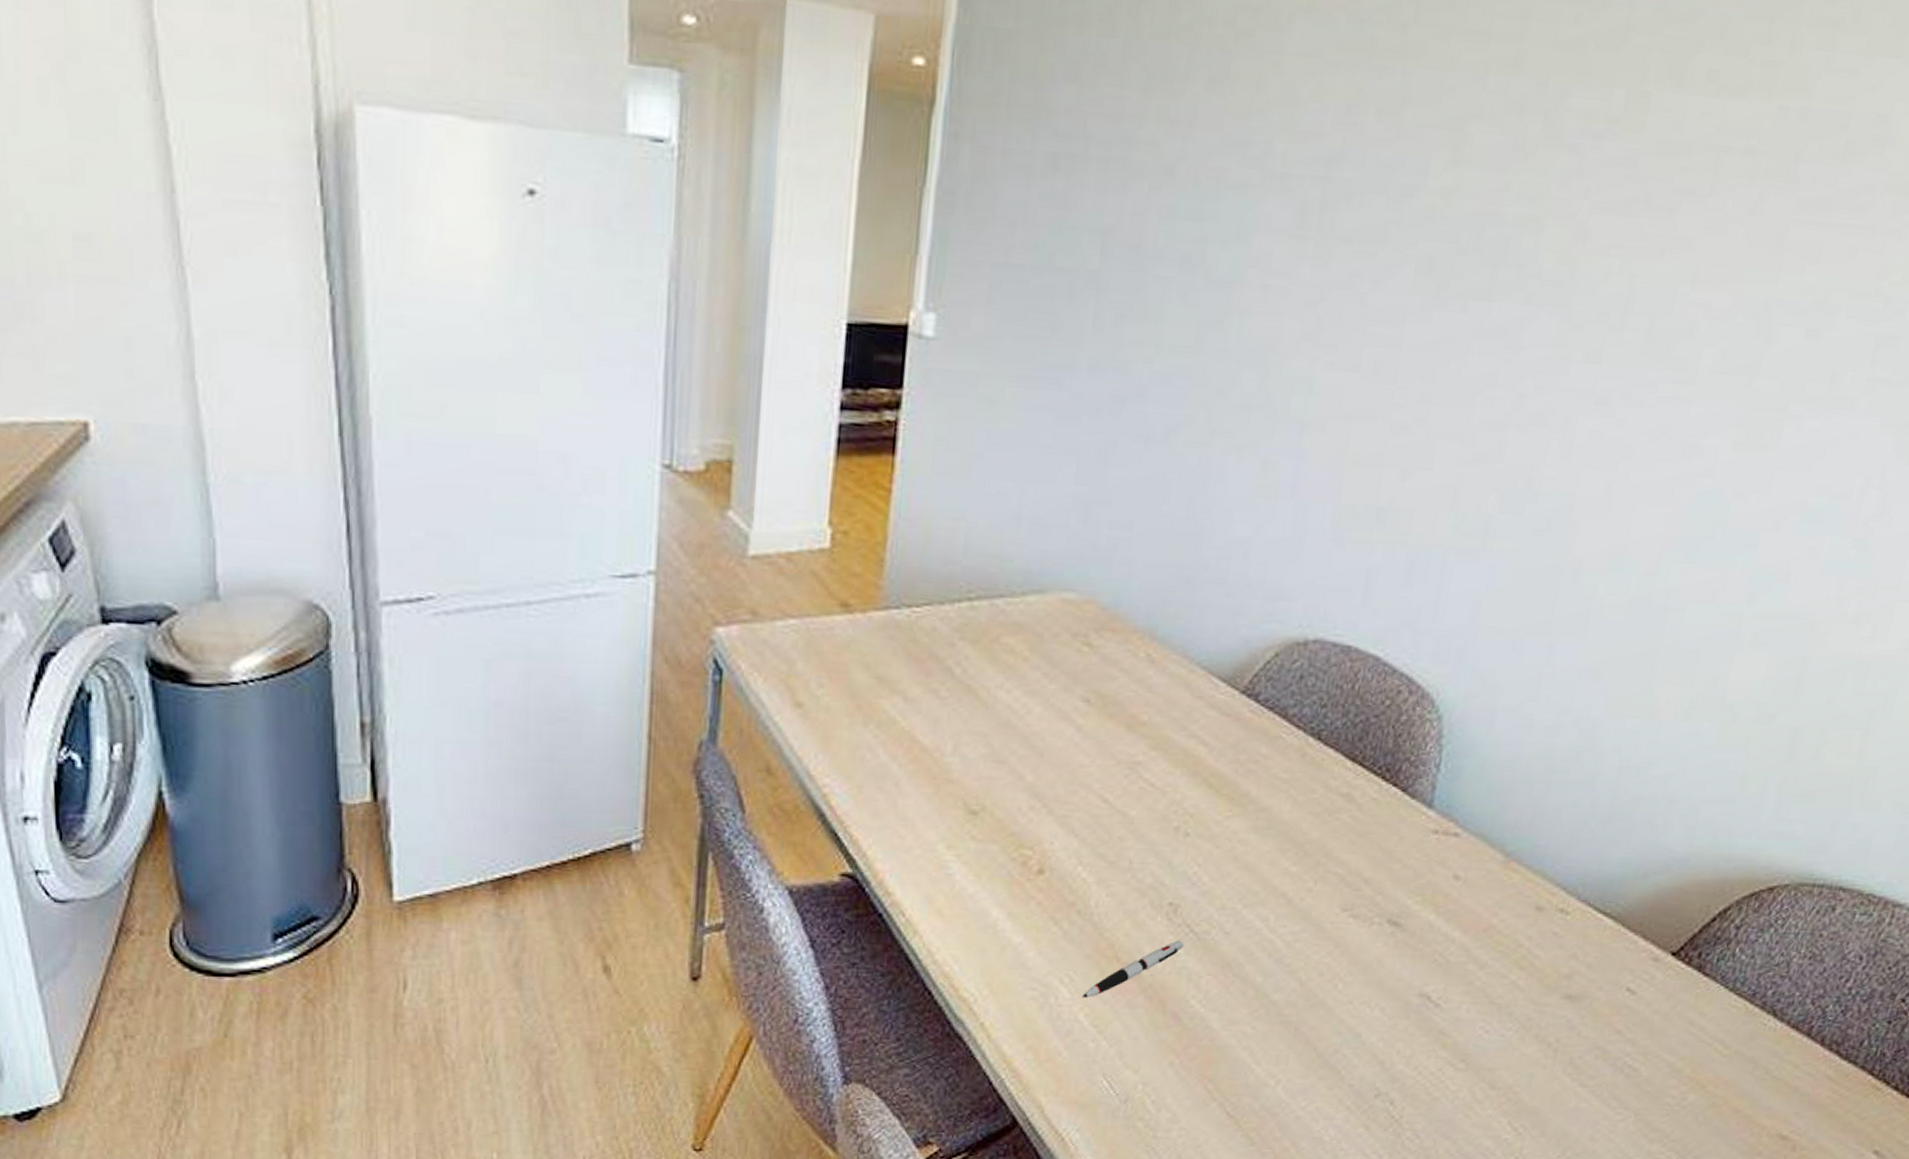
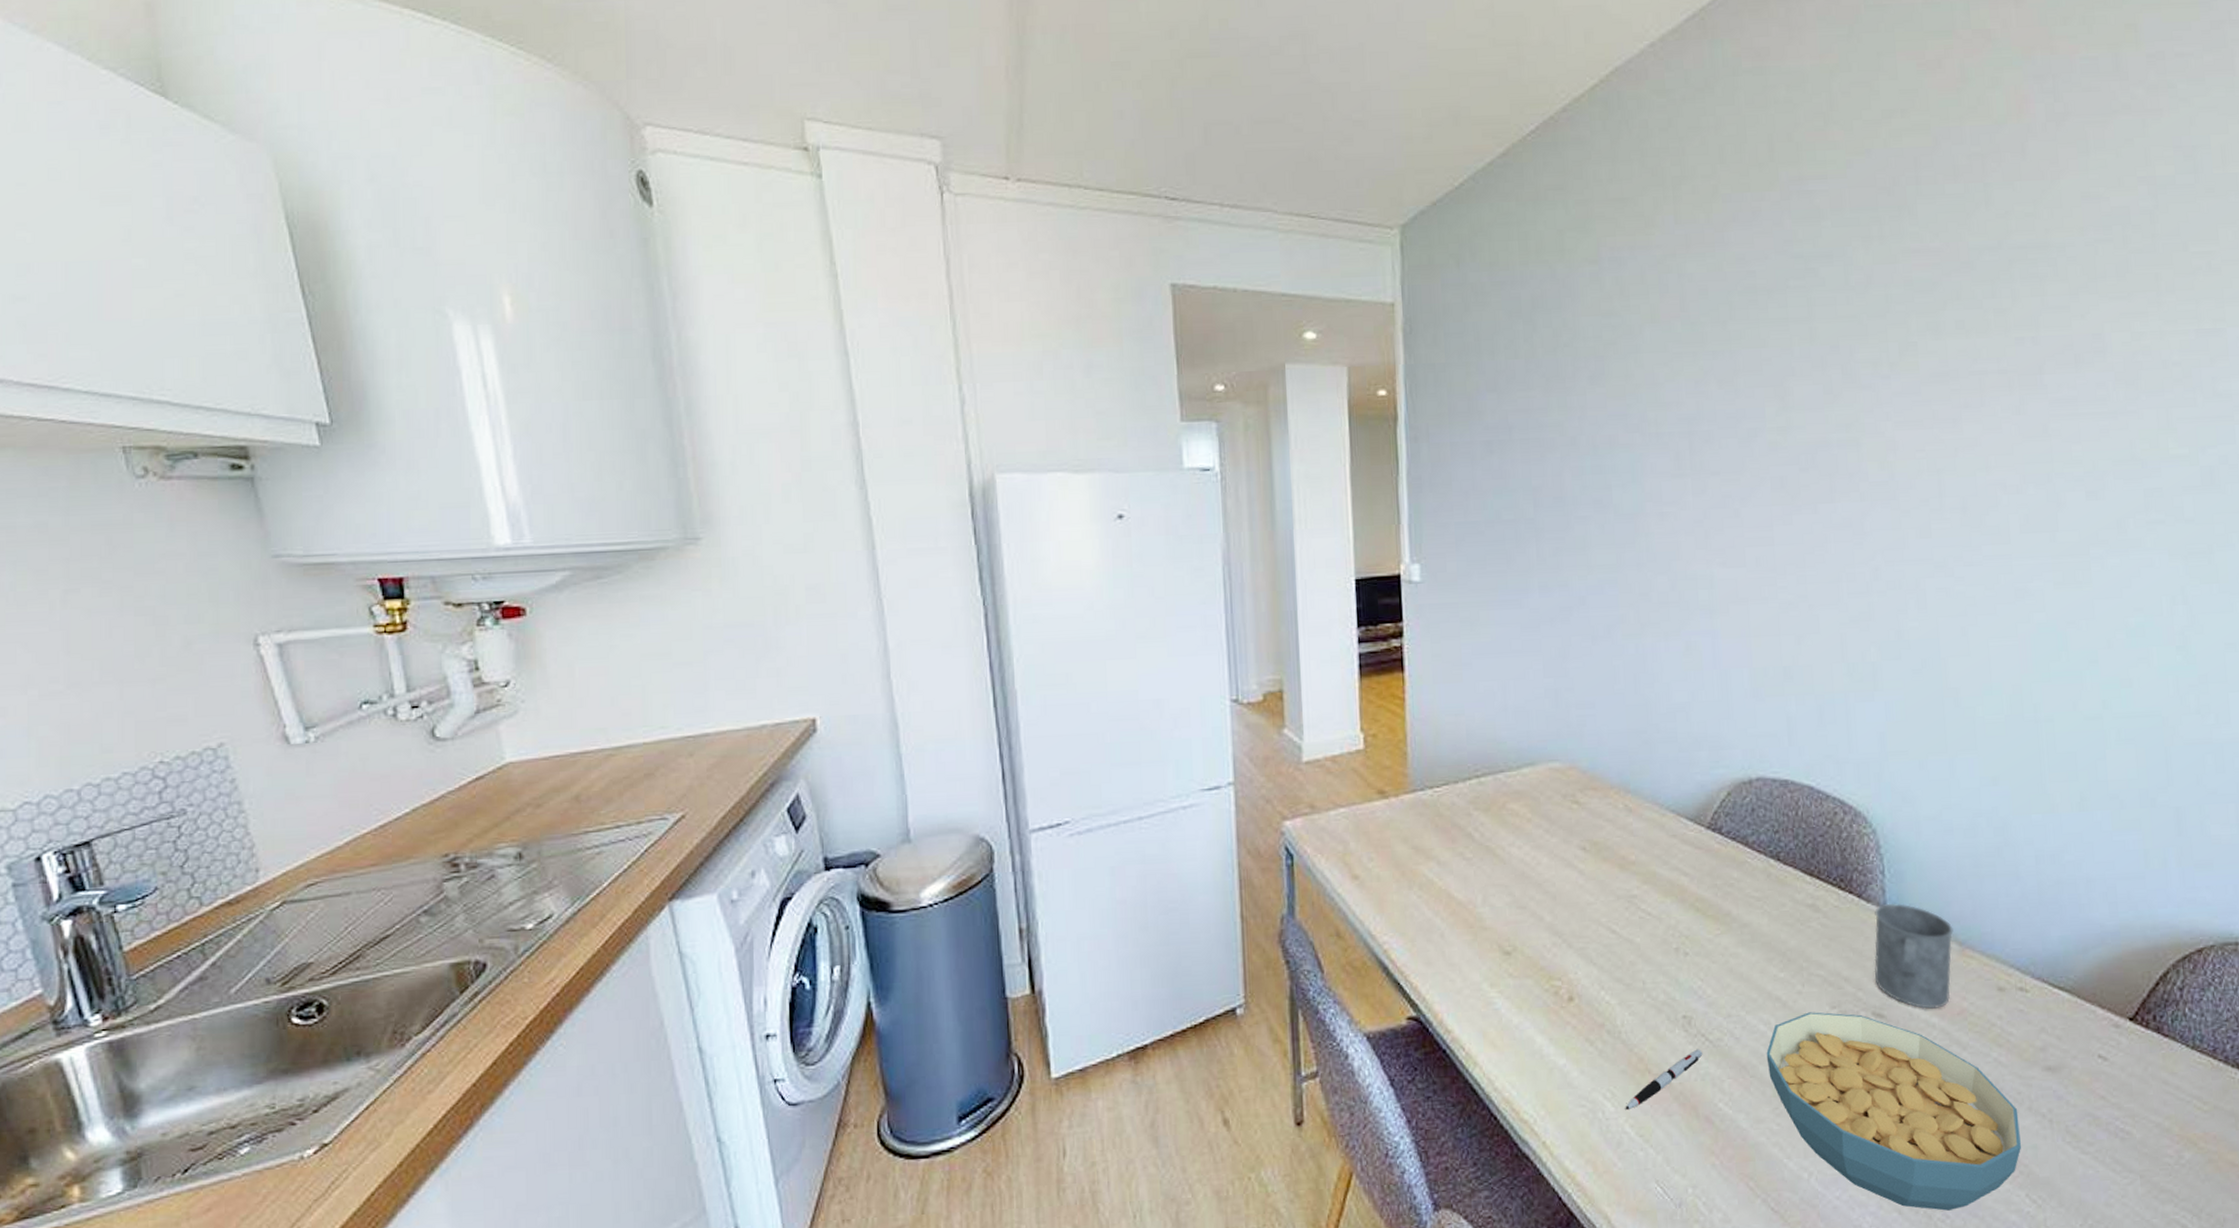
cereal bowl: none [1254,912,1523,1131] -> present [1766,1012,2021,1211]
mug: none [1399,801,1503,922] -> present [1874,903,1954,1009]

